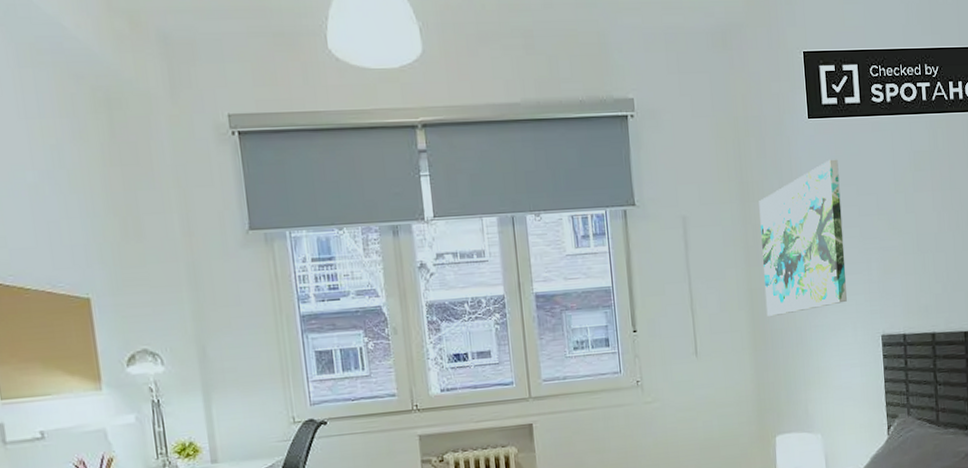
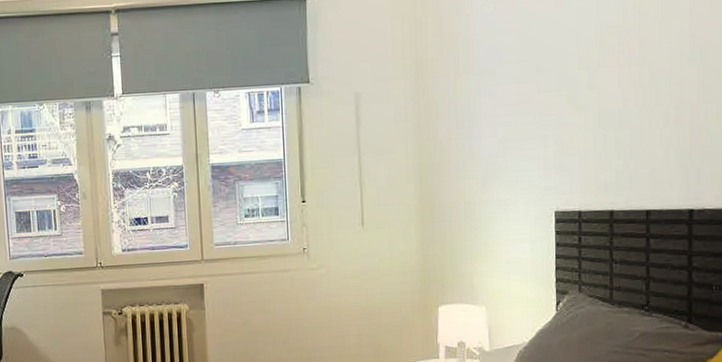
wall art: present [759,159,847,316] -> none [433,36,521,190]

